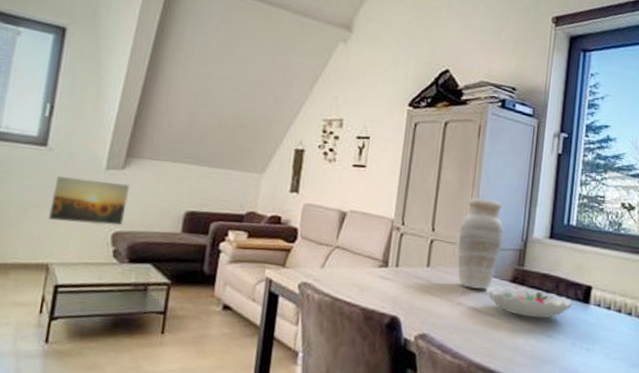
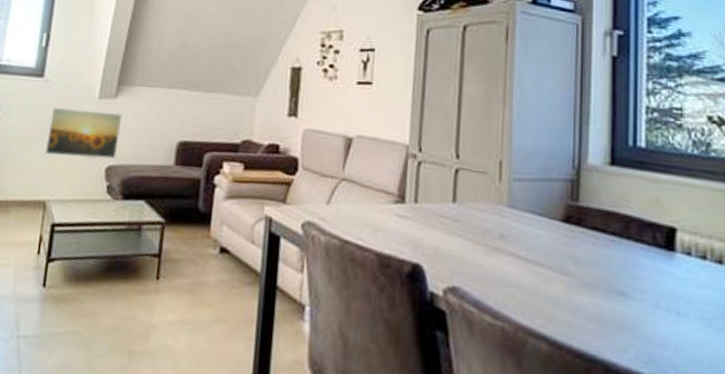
vase: present [458,198,504,289] -> none [490,116,549,231]
decorative bowl: present [486,285,572,319] -> none [531,226,650,270]

